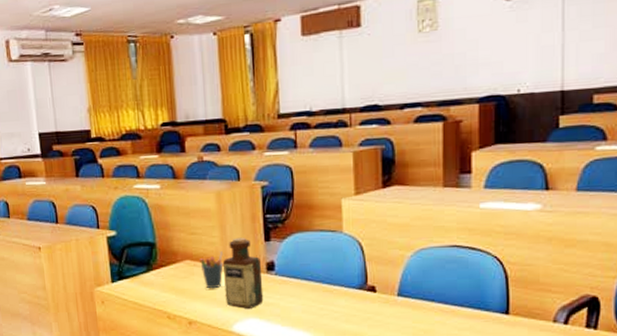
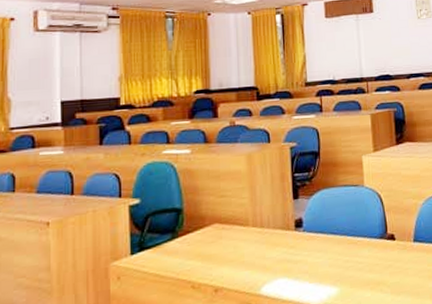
pen holder: present [200,251,224,289] -> none [228,212,253,252]
bottle: present [222,237,264,310] -> none [251,196,292,270]

